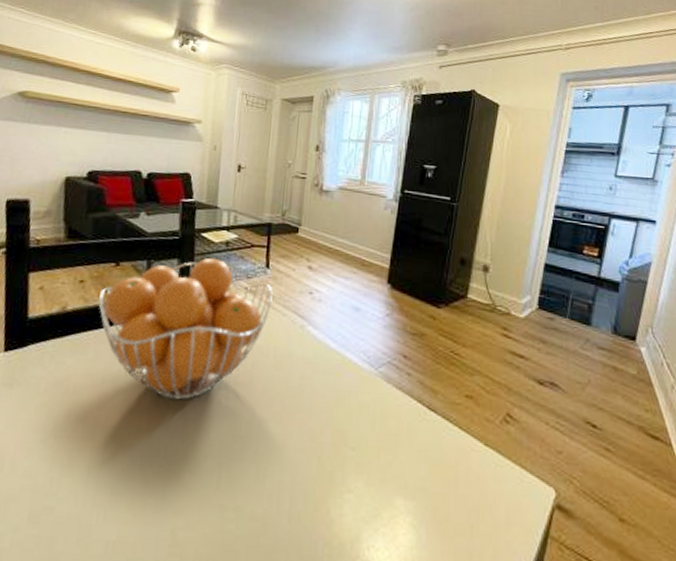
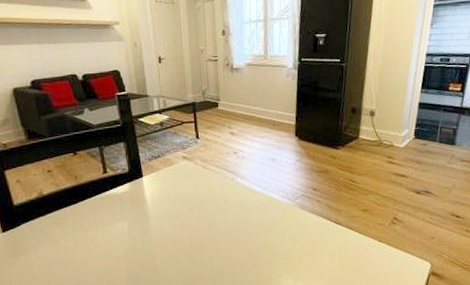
fruit basket: present [98,257,273,400] -> none [66,137,206,247]

